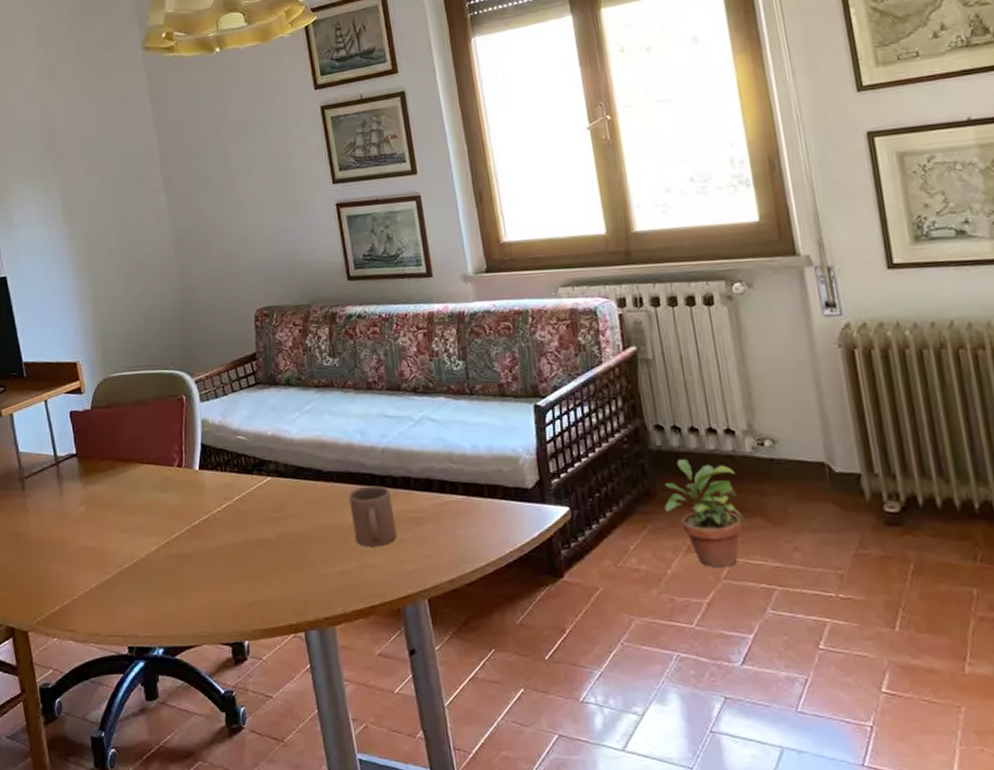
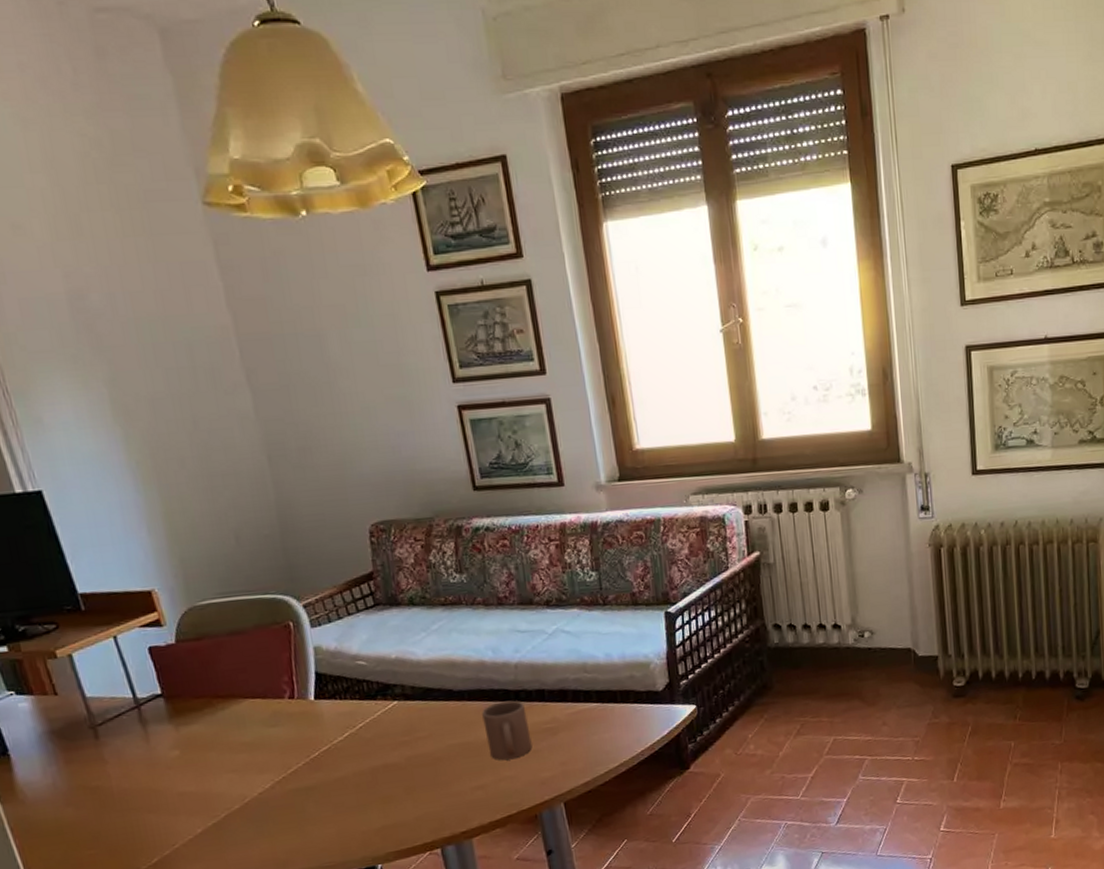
potted plant: present [665,459,745,568] -> none [779,653,845,746]

